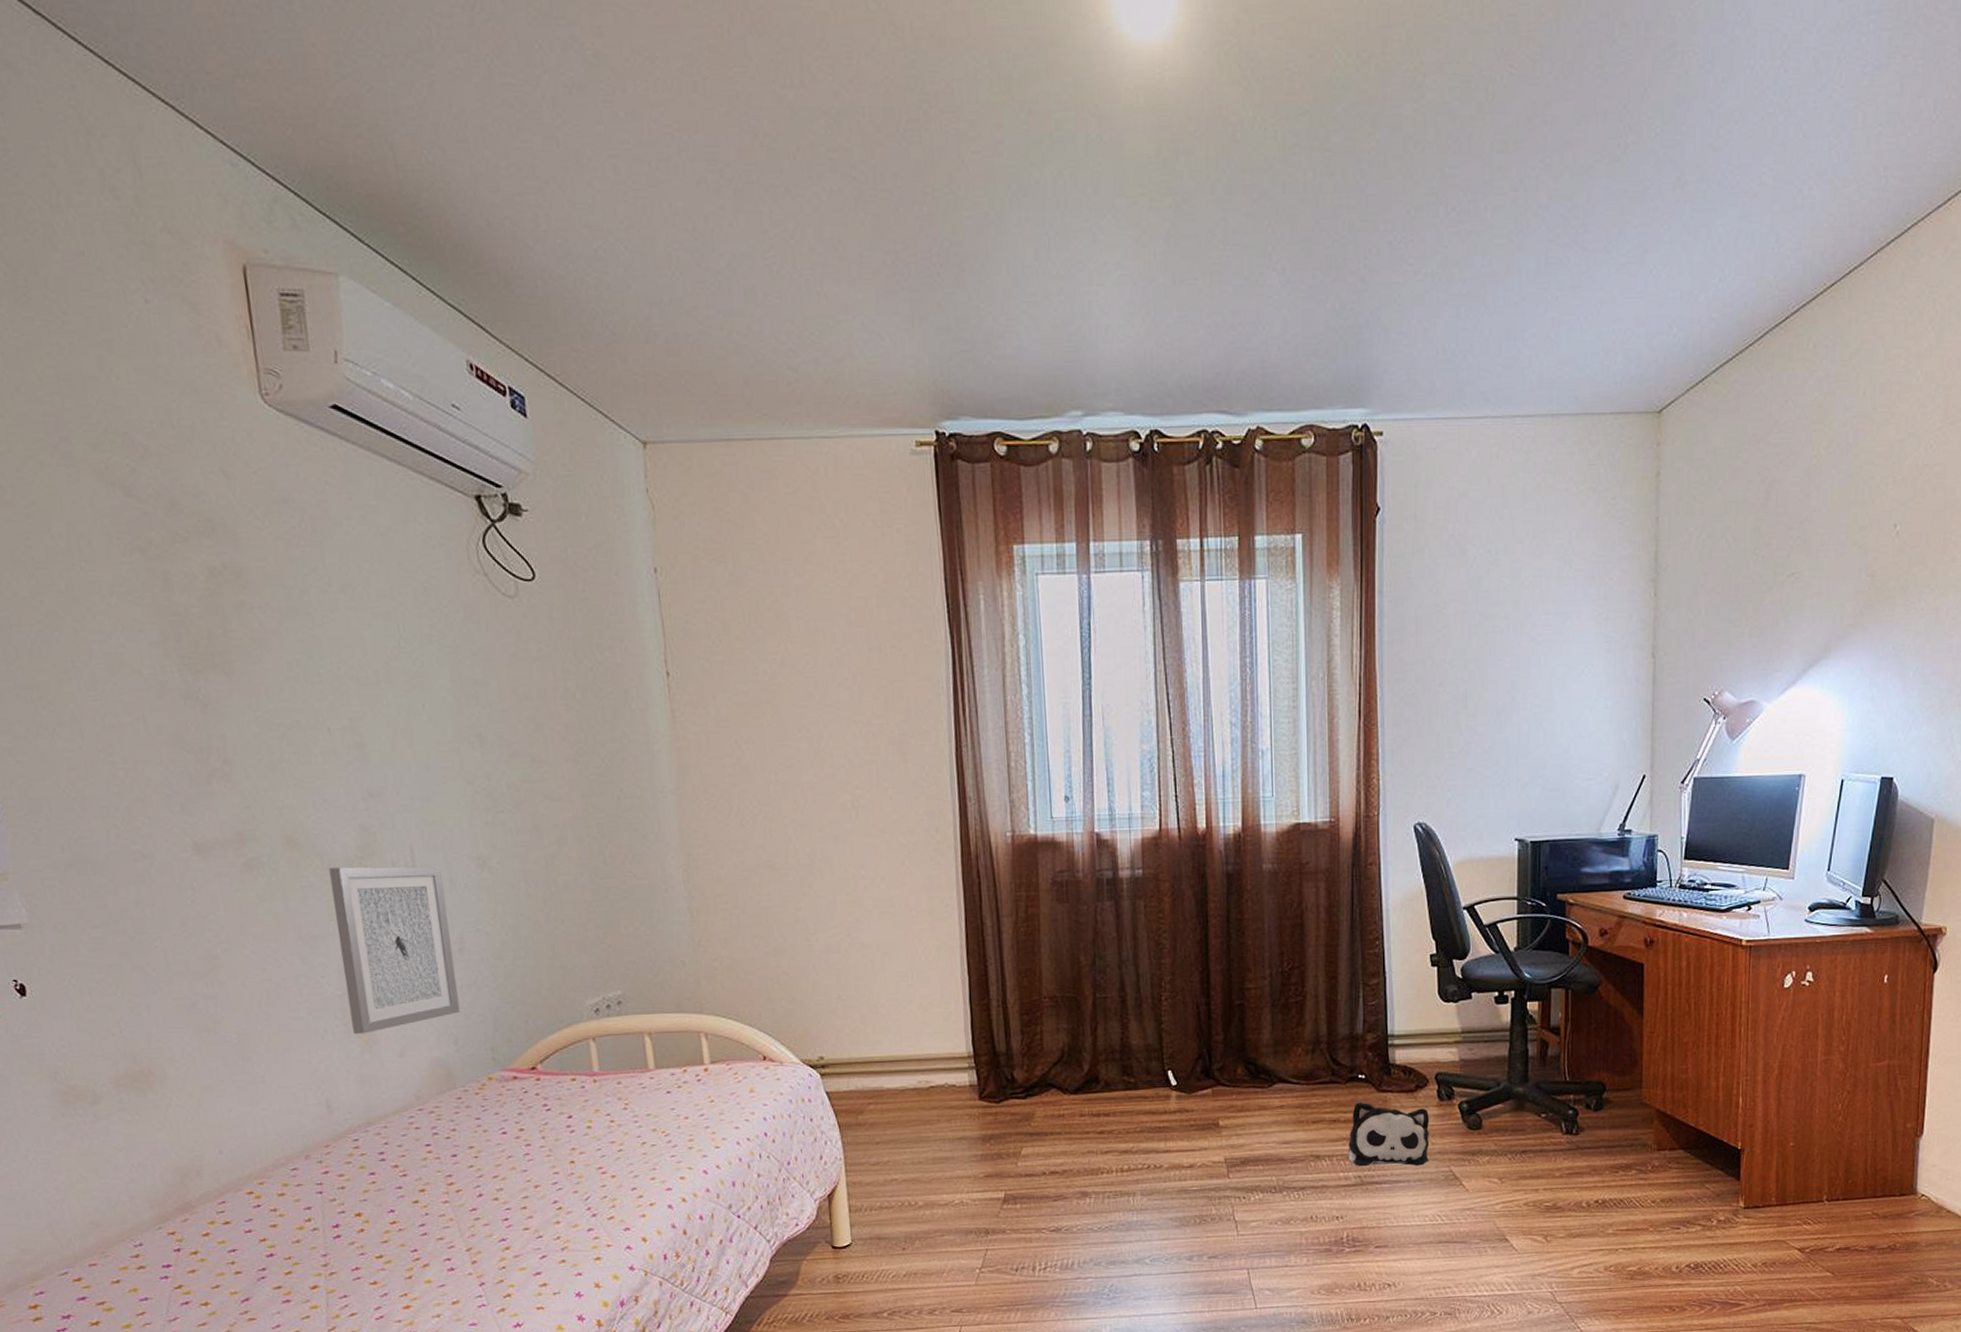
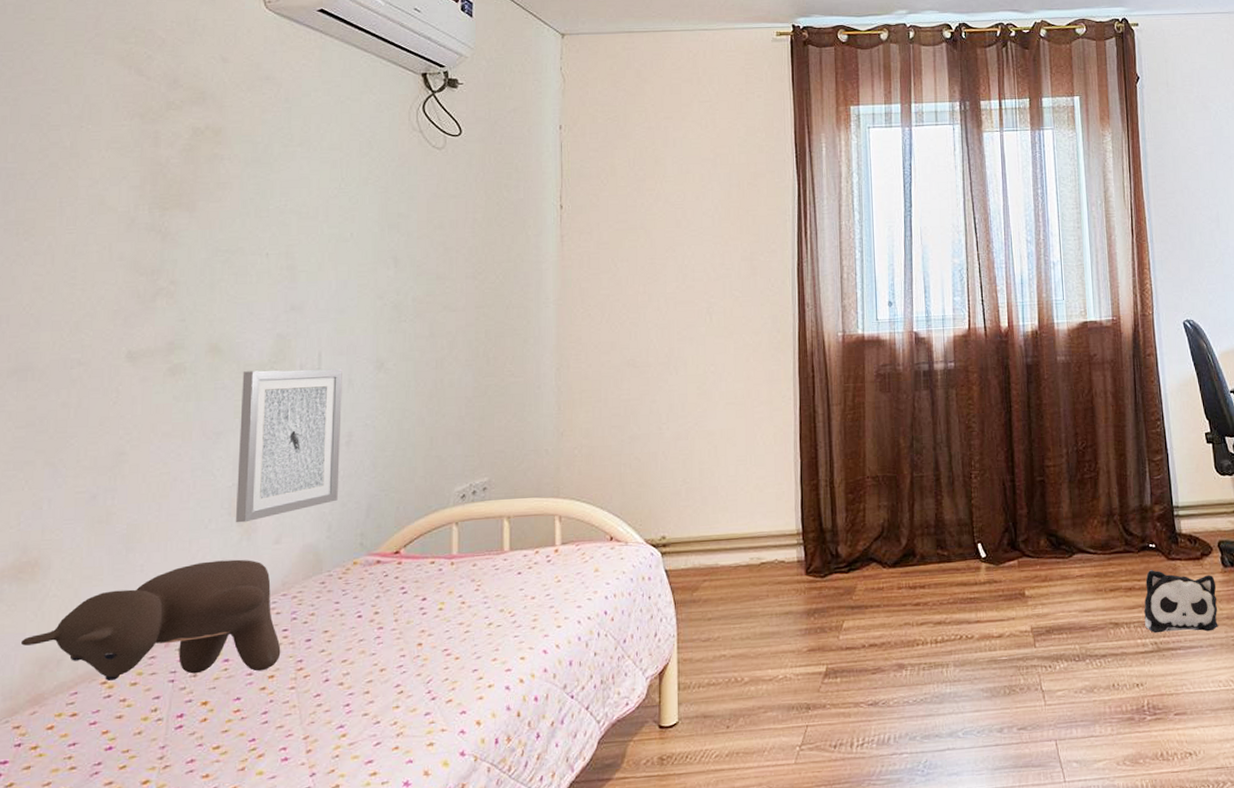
teddy bear: none [154,1072,428,1191] -> present [20,559,281,681]

